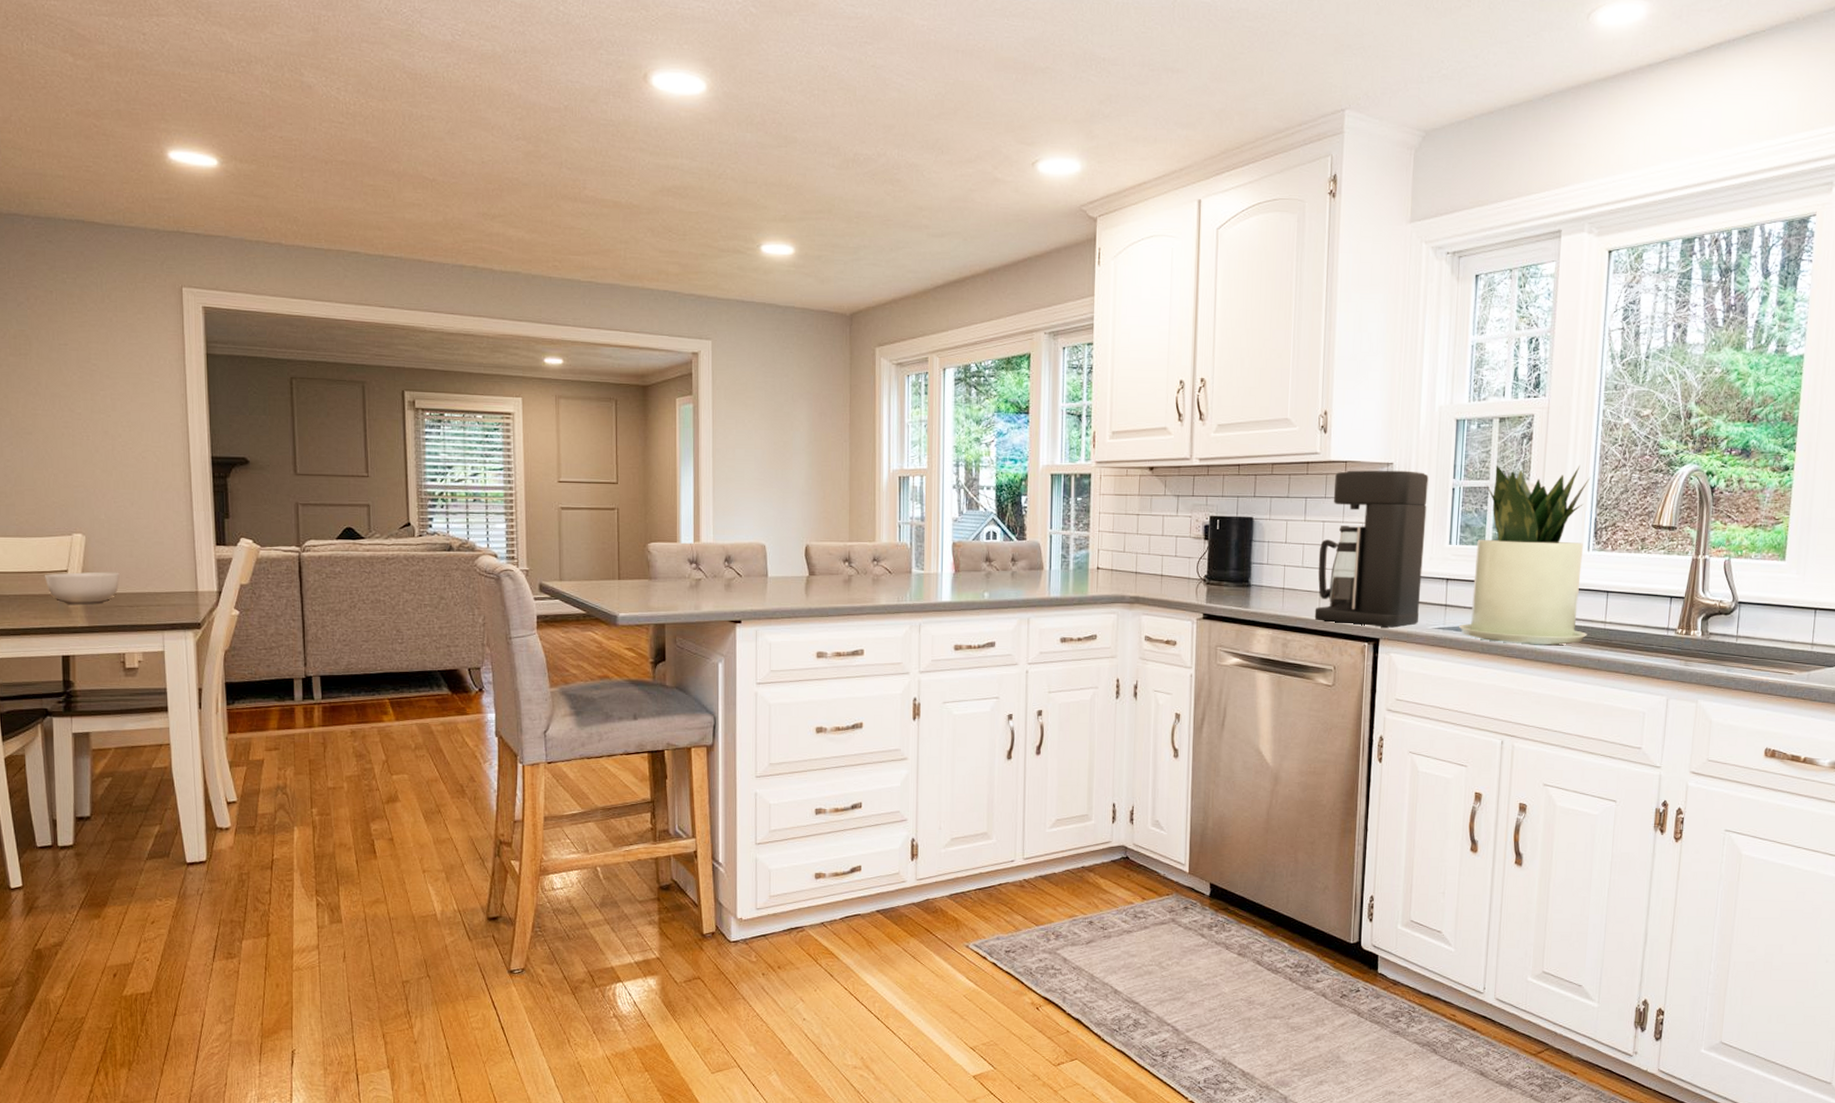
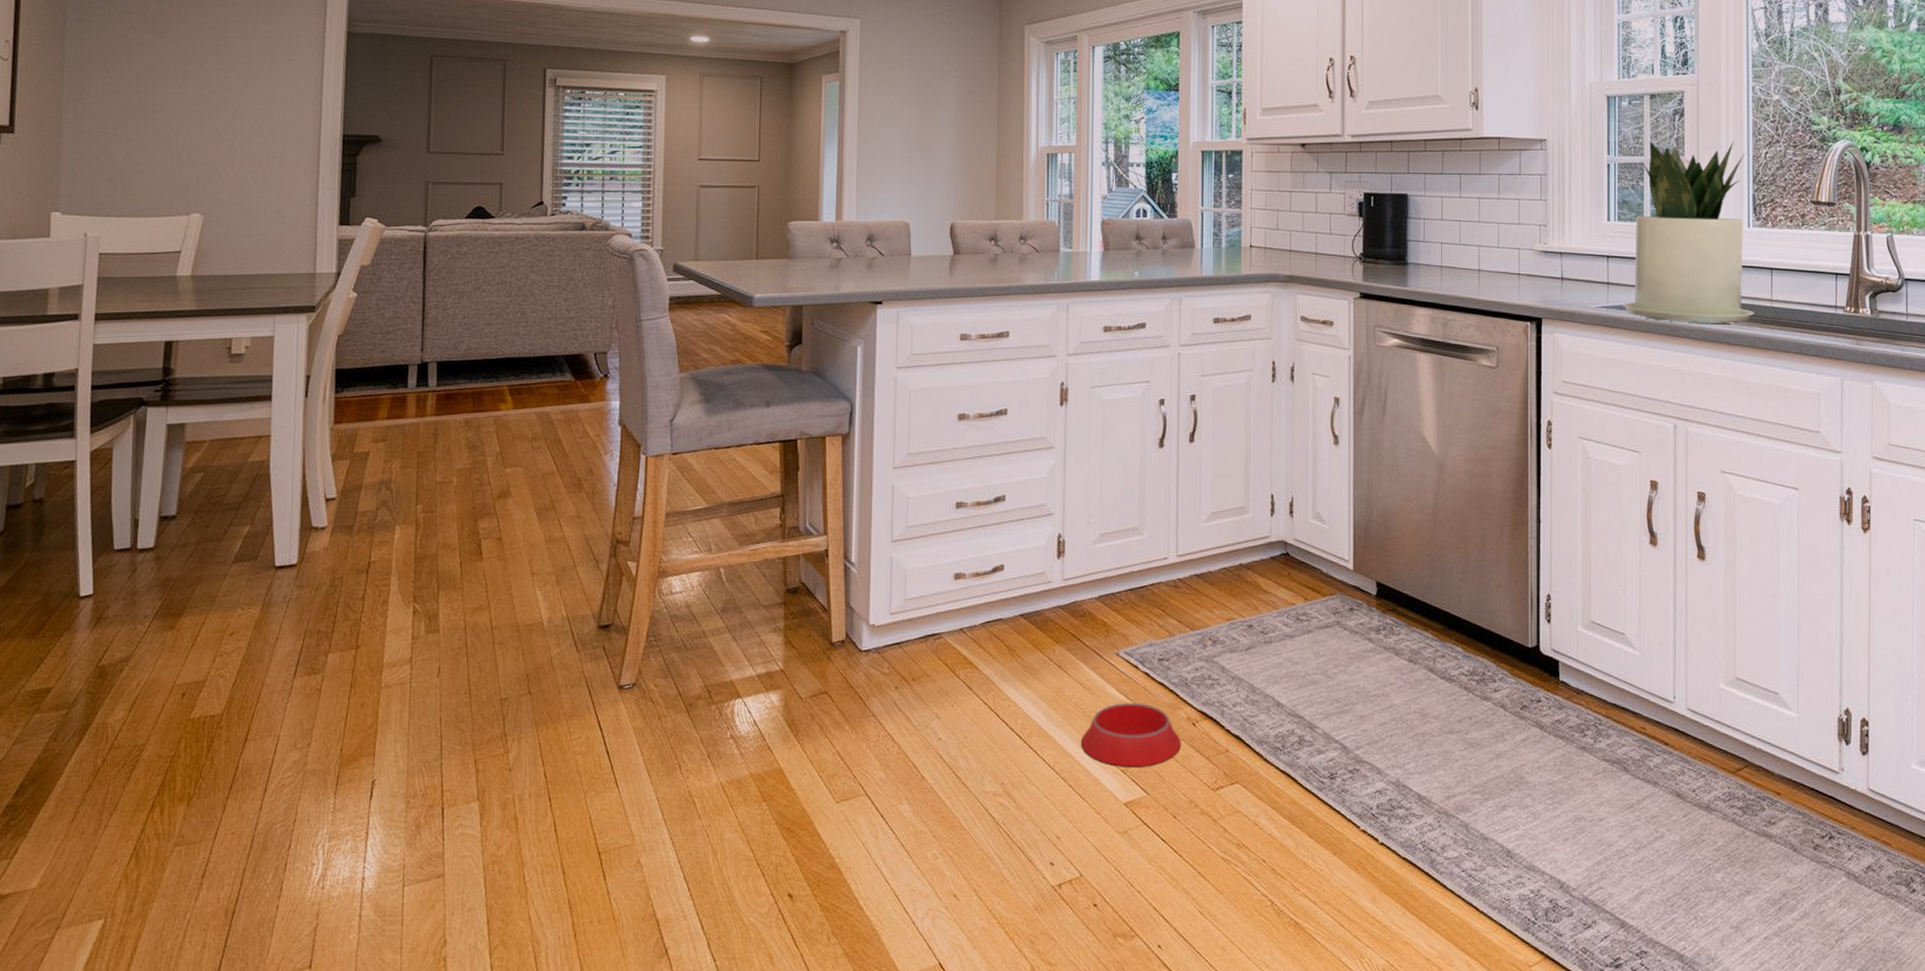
bowl: present [44,571,120,606] -> none [155,252,235,289]
pet bowl: none [934,989,1026,1045] -> present [1081,703,1181,767]
coffee maker: present [1314,470,1429,628] -> none [1474,146,1583,307]

